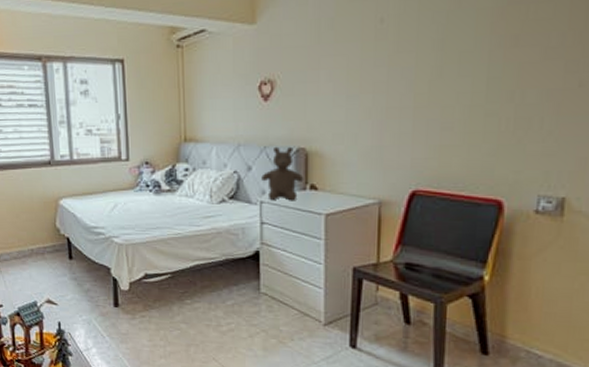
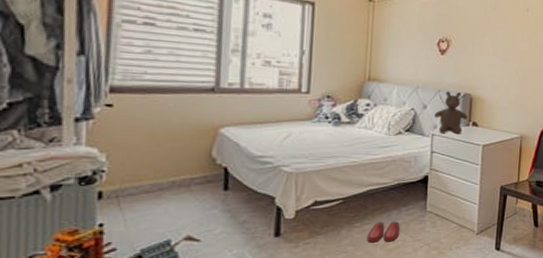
slippers: none [198,300,231,324] -> present [367,221,400,243]

